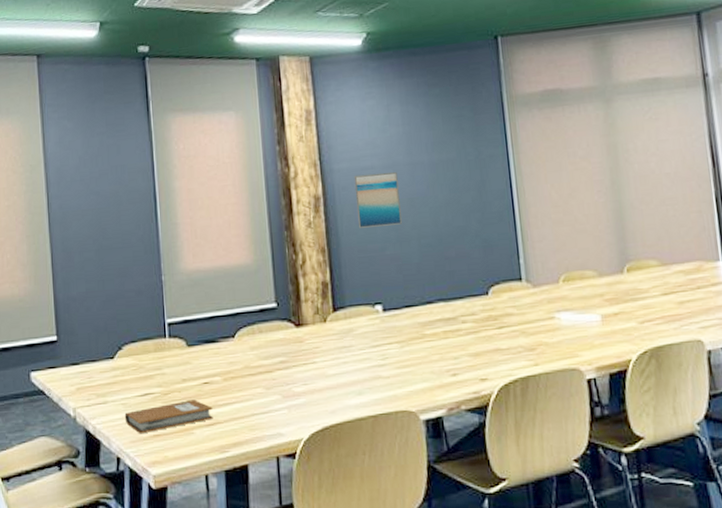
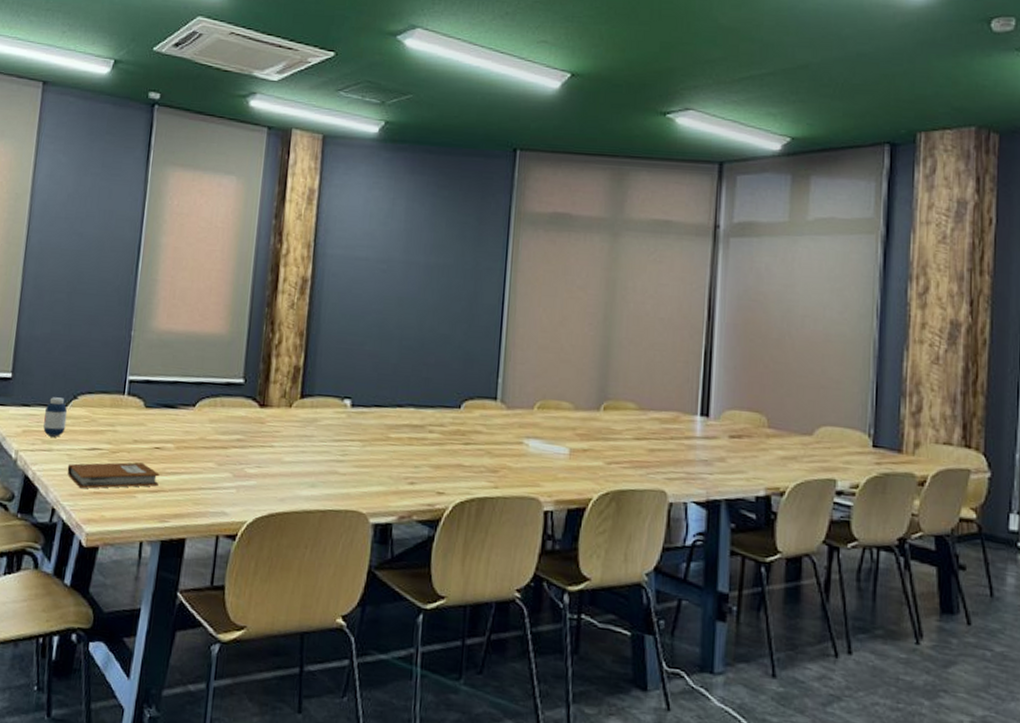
medicine bottle: none [93,351,116,390] -> present [43,397,68,437]
wall art: present [353,171,402,228] -> none [342,263,391,322]

